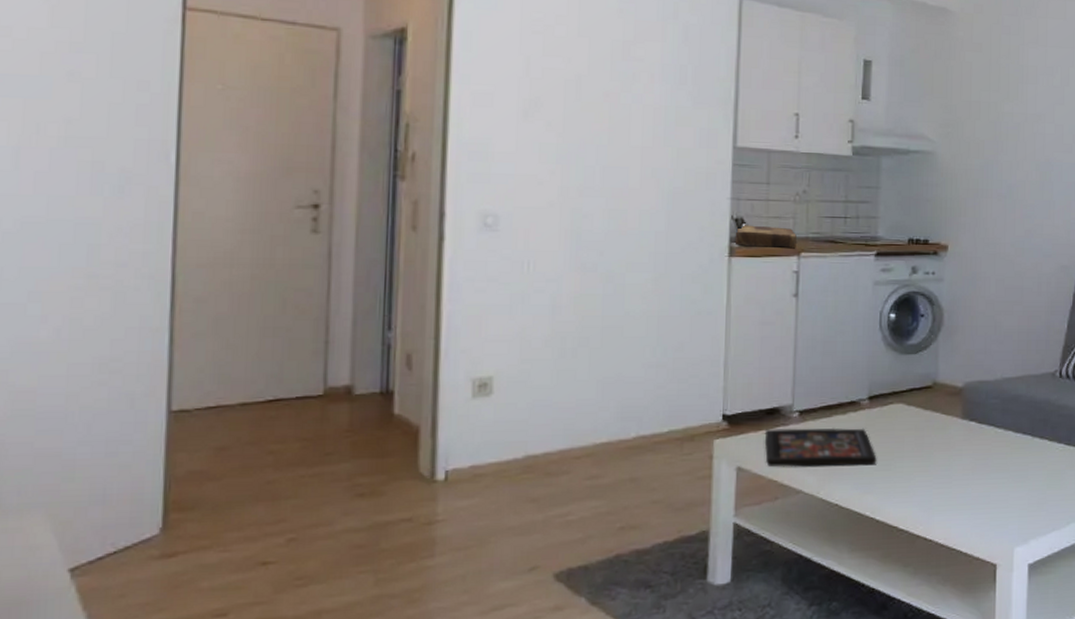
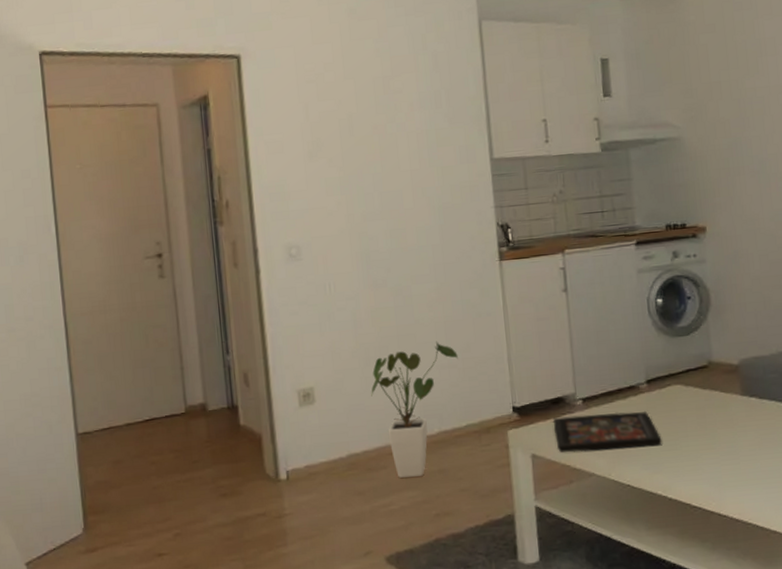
house plant: none [562,336,669,486] -> present [371,341,458,478]
cutting board: present [734,225,796,249] -> none [502,228,560,250]

